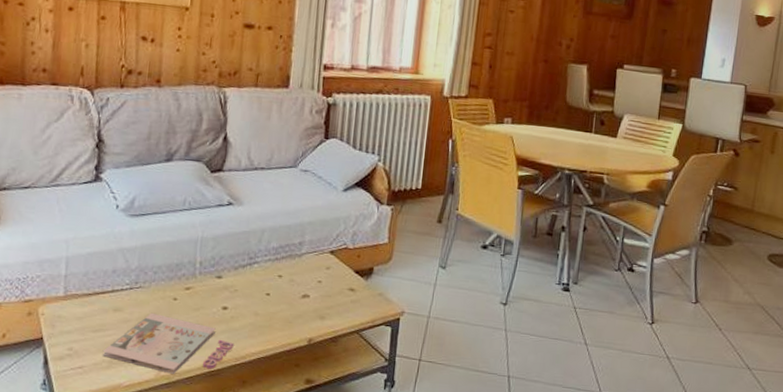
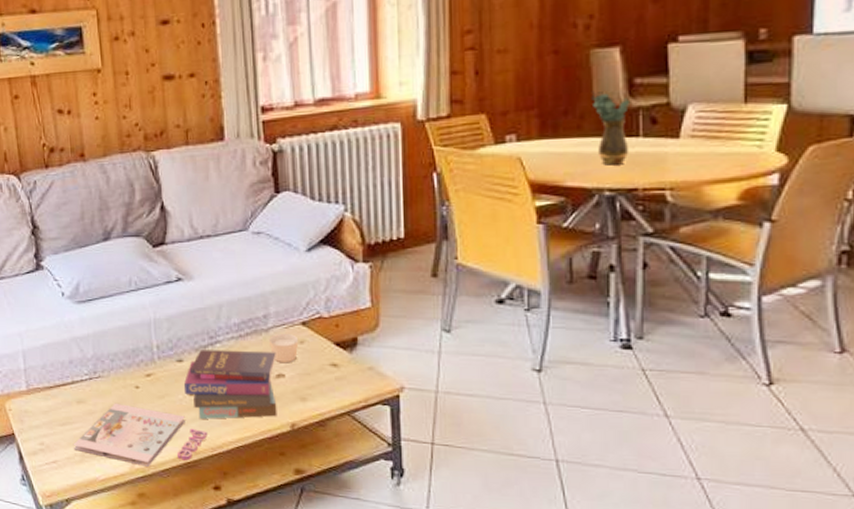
books: none [218,268,305,332] -> present [183,350,277,419]
candle: none [300,259,326,286] -> present [268,333,299,364]
vase: none [564,94,590,152] -> present [591,91,631,166]

